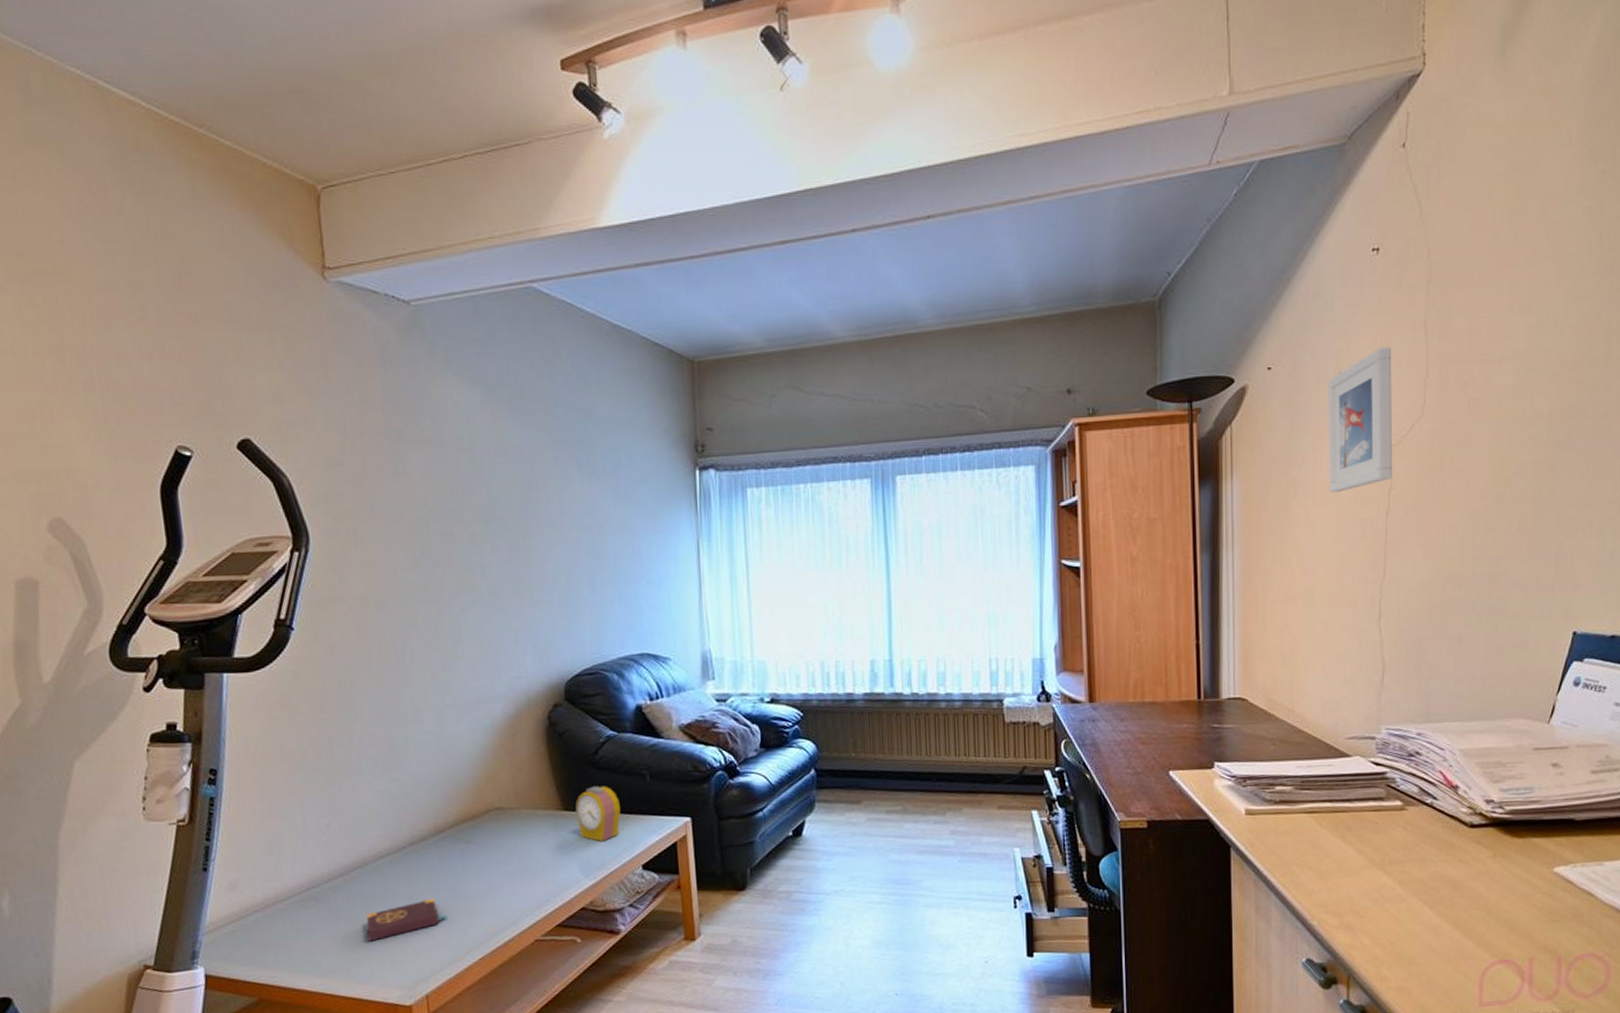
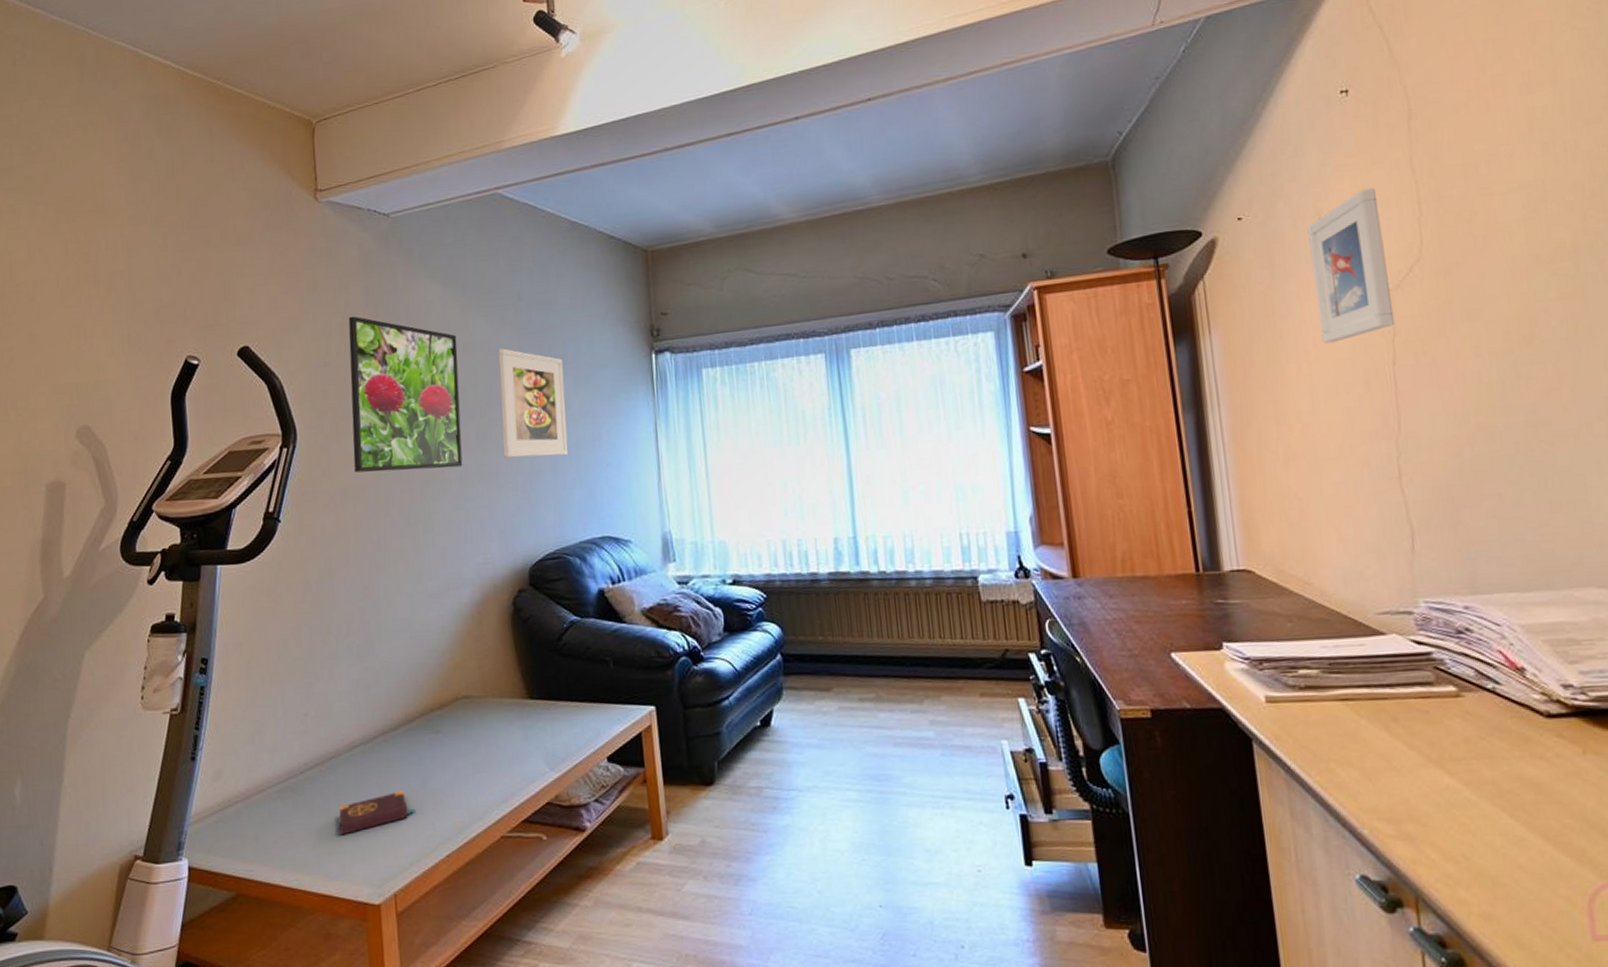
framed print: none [365,412,494,581] -> present [348,316,463,473]
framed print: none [532,456,607,571] -> present [498,348,569,458]
alarm clock: present [575,786,621,841] -> none [540,673,585,732]

